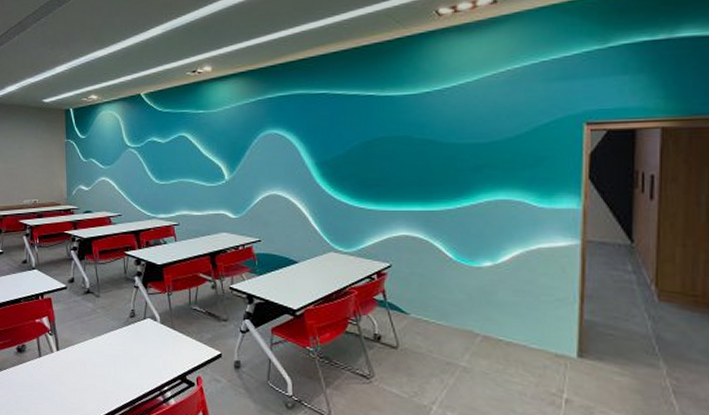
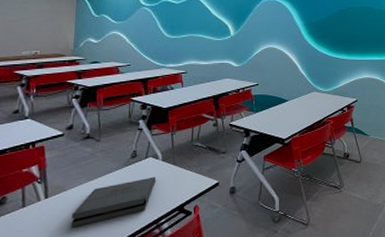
pizza box: none [81,339,156,383] -> present [71,176,156,228]

